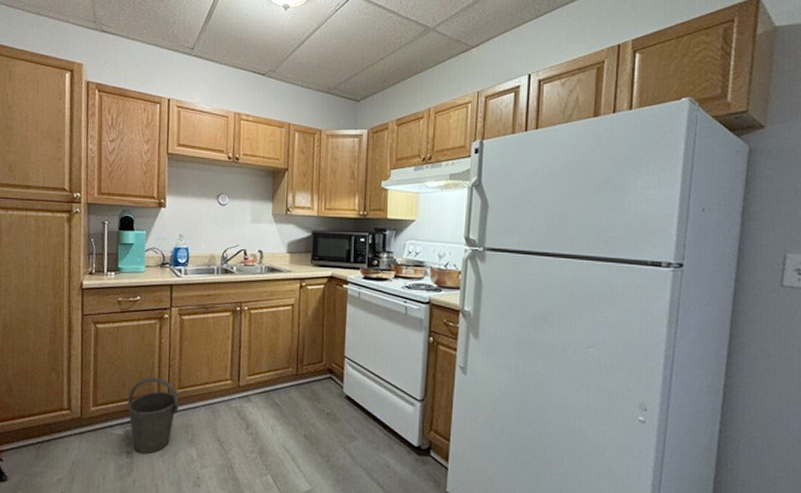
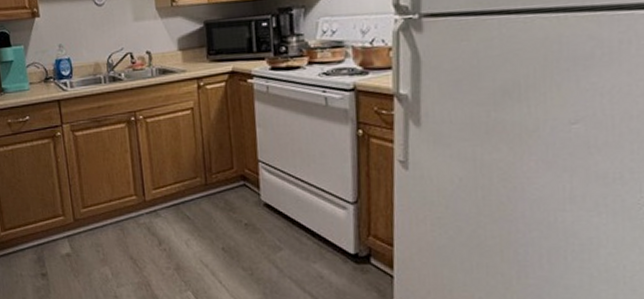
bucket: present [128,377,179,455] -> none [34,198,87,276]

